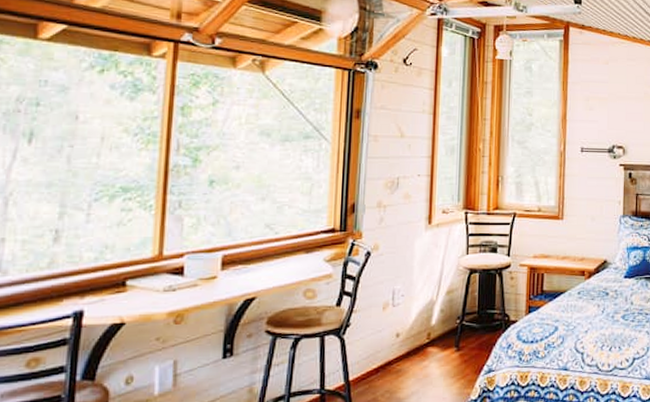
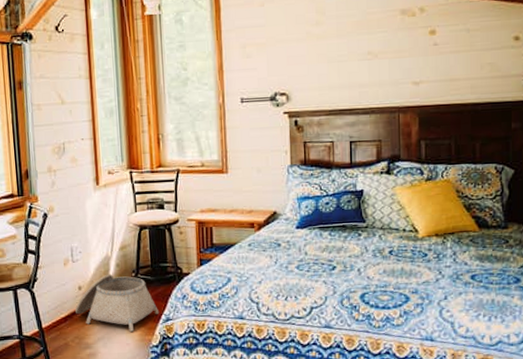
basket: none [390,320,482,384] -> present [75,274,160,332]

